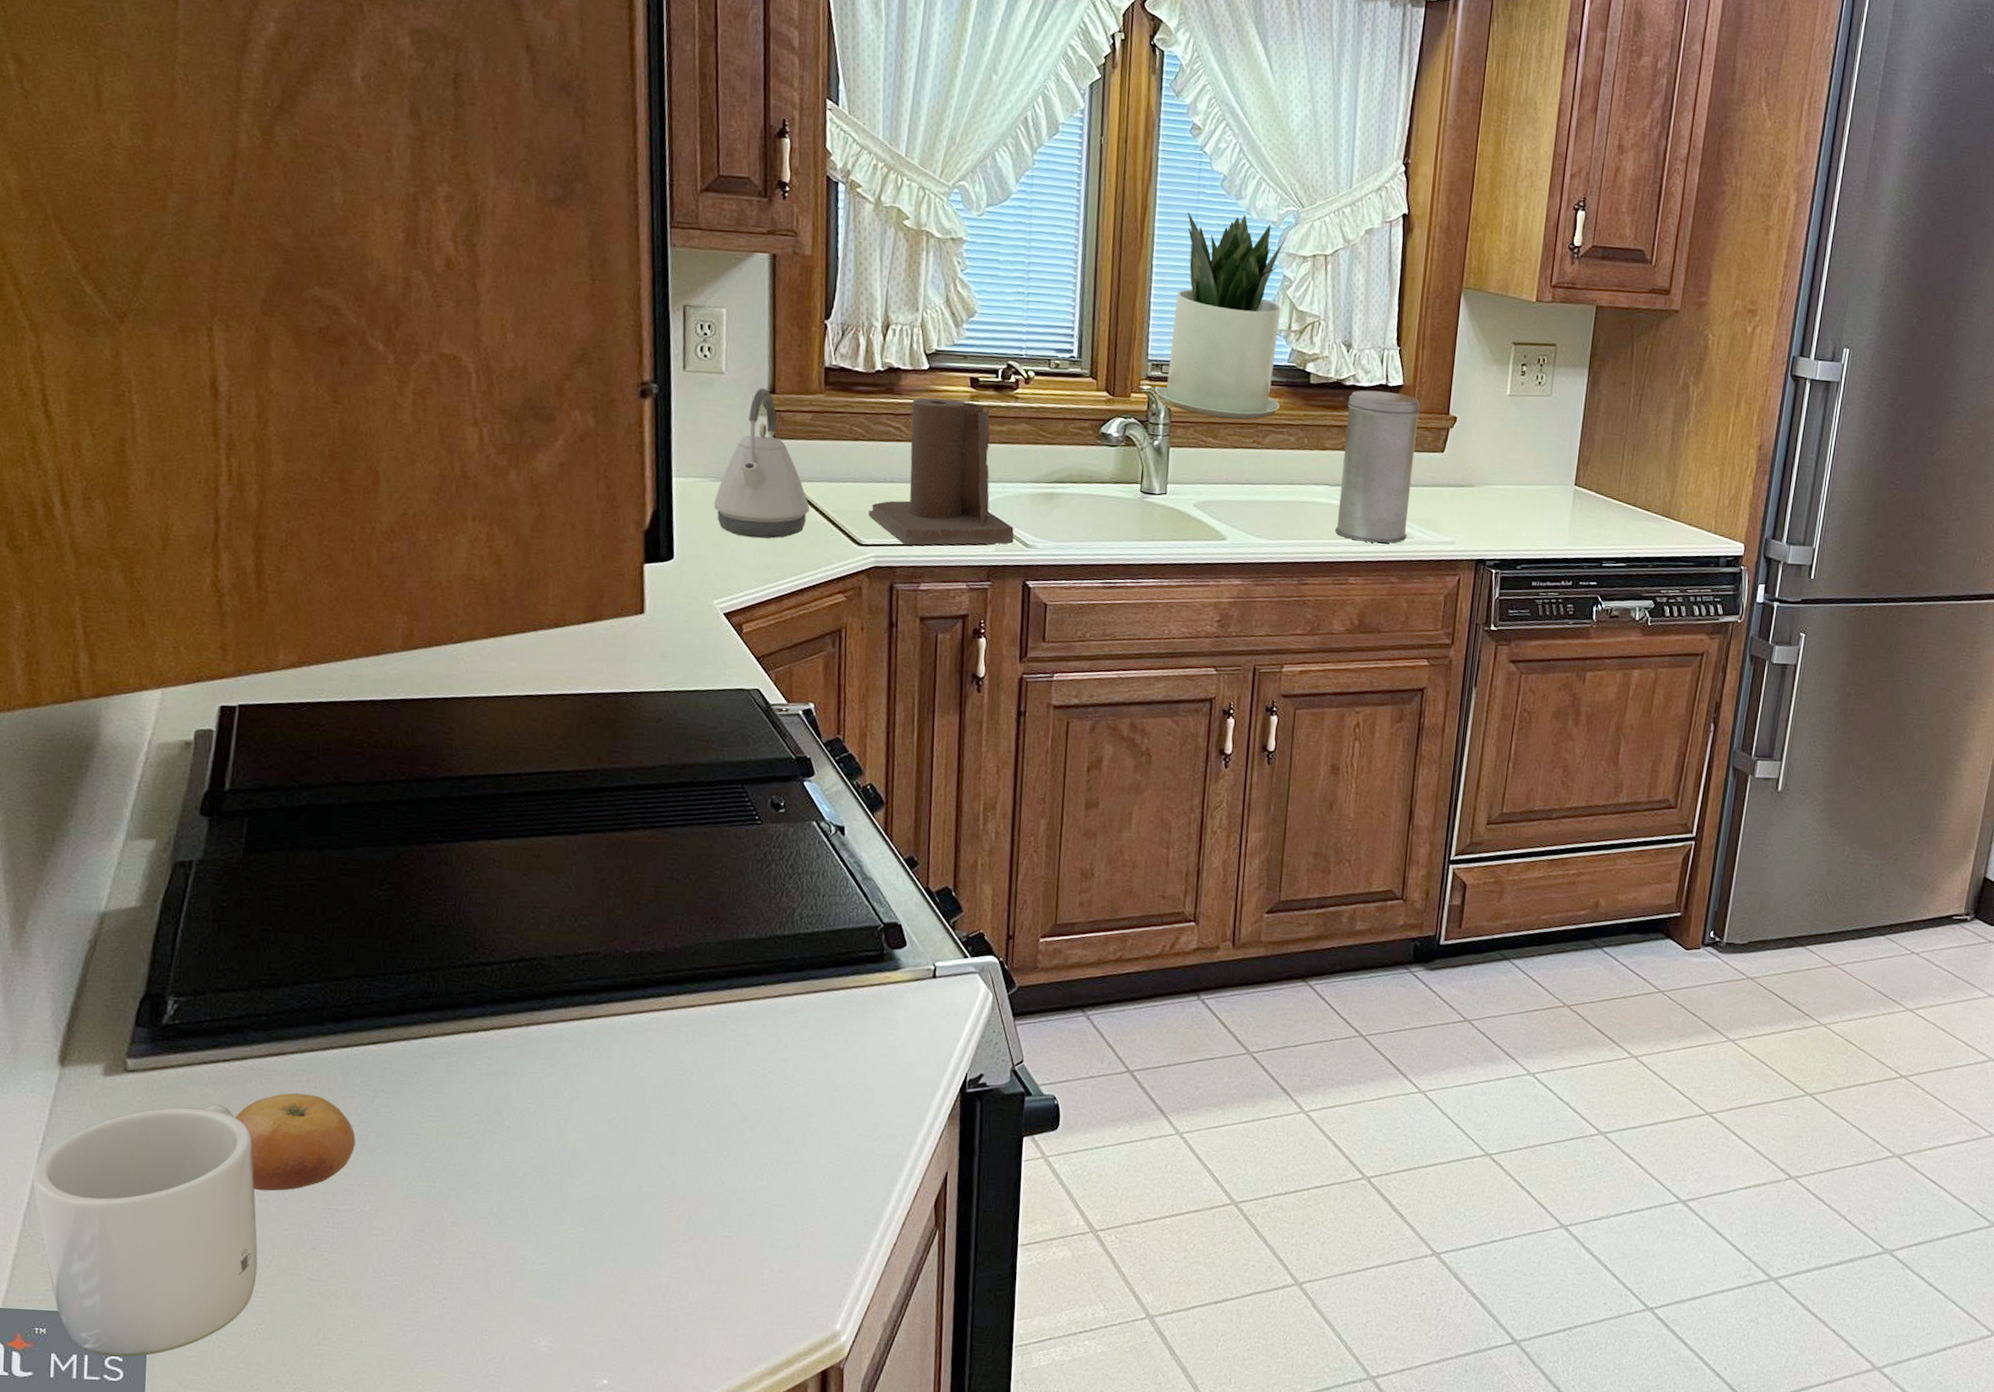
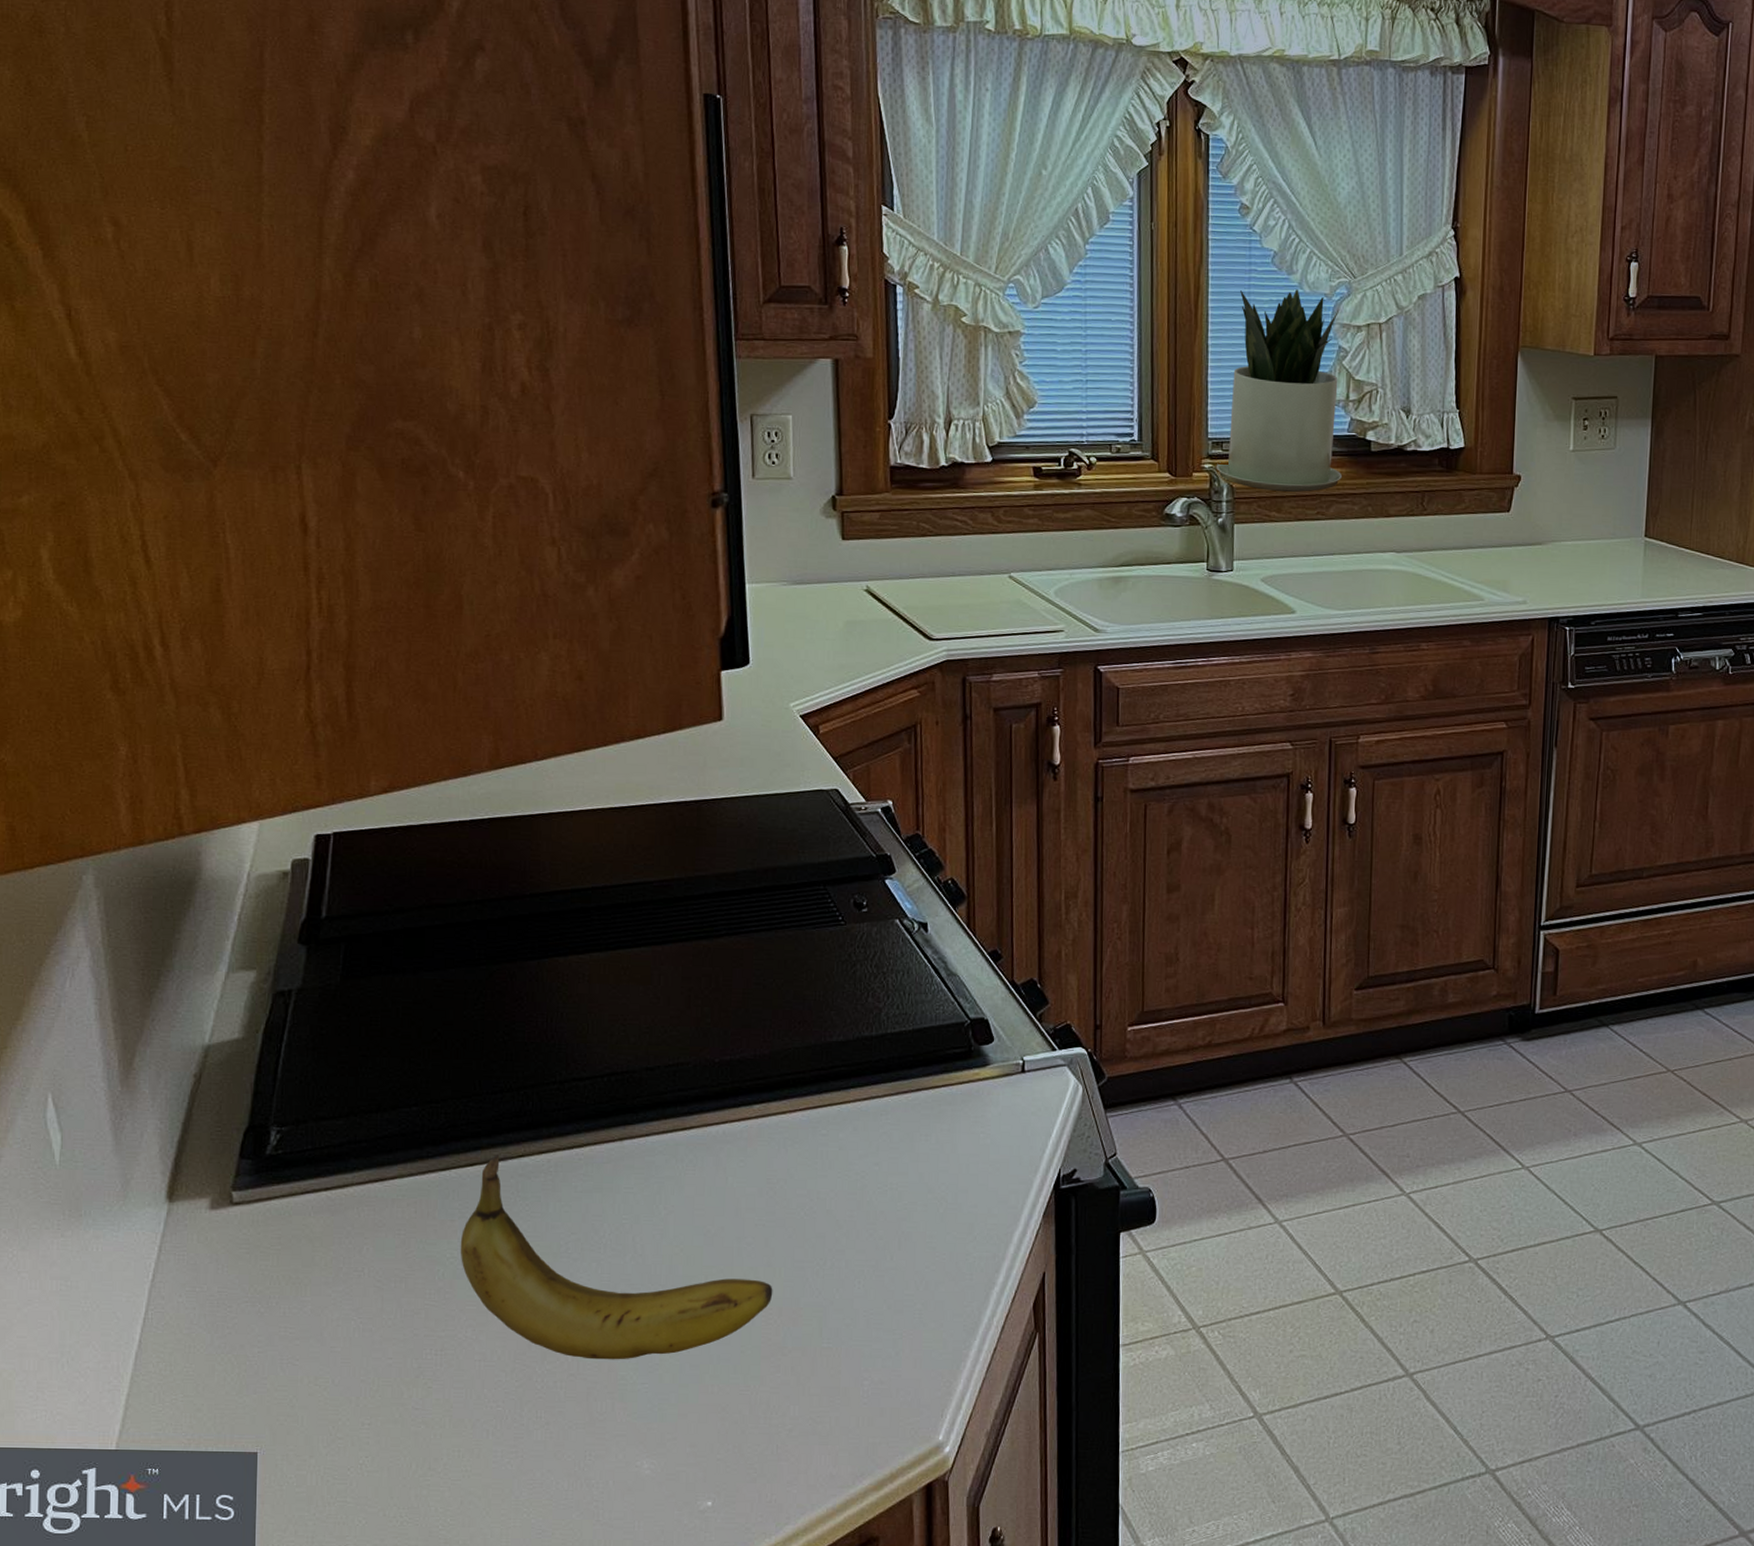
mug: present [32,1104,258,1357] -> none [143,1234,363,1495]
fruit: present [235,1093,356,1191] -> none [338,1219,456,1320]
fruit: none [360,1034,676,1240] -> present [460,1155,773,1360]
kettle: present [714,388,810,539] -> none [787,491,880,639]
paper towel roll: present [868,398,1014,546] -> none [939,489,1084,638]
canister: present [1335,390,1421,544] -> none [1405,454,1484,607]

